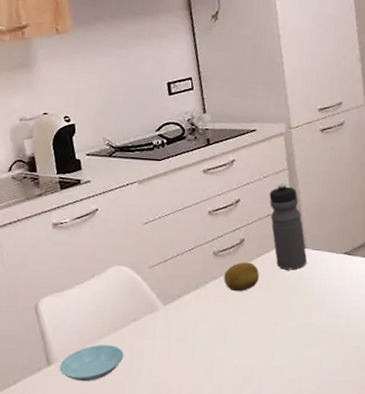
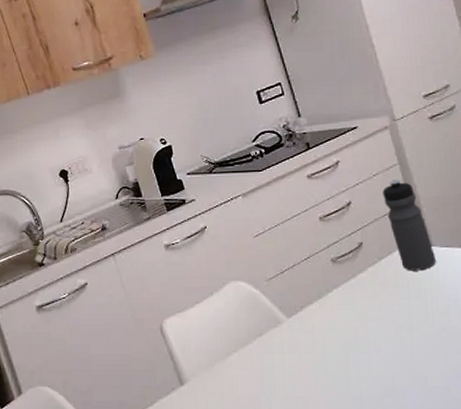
saucer: present [59,345,125,382] -> none [192,362,255,400]
fruit: present [224,262,259,292] -> none [346,266,385,299]

